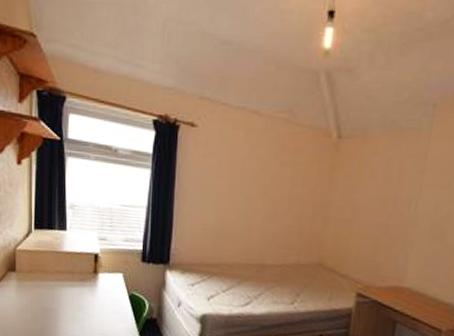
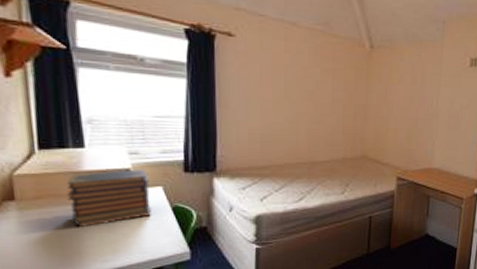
book stack: none [51,253,113,303] -> present [66,168,151,228]

